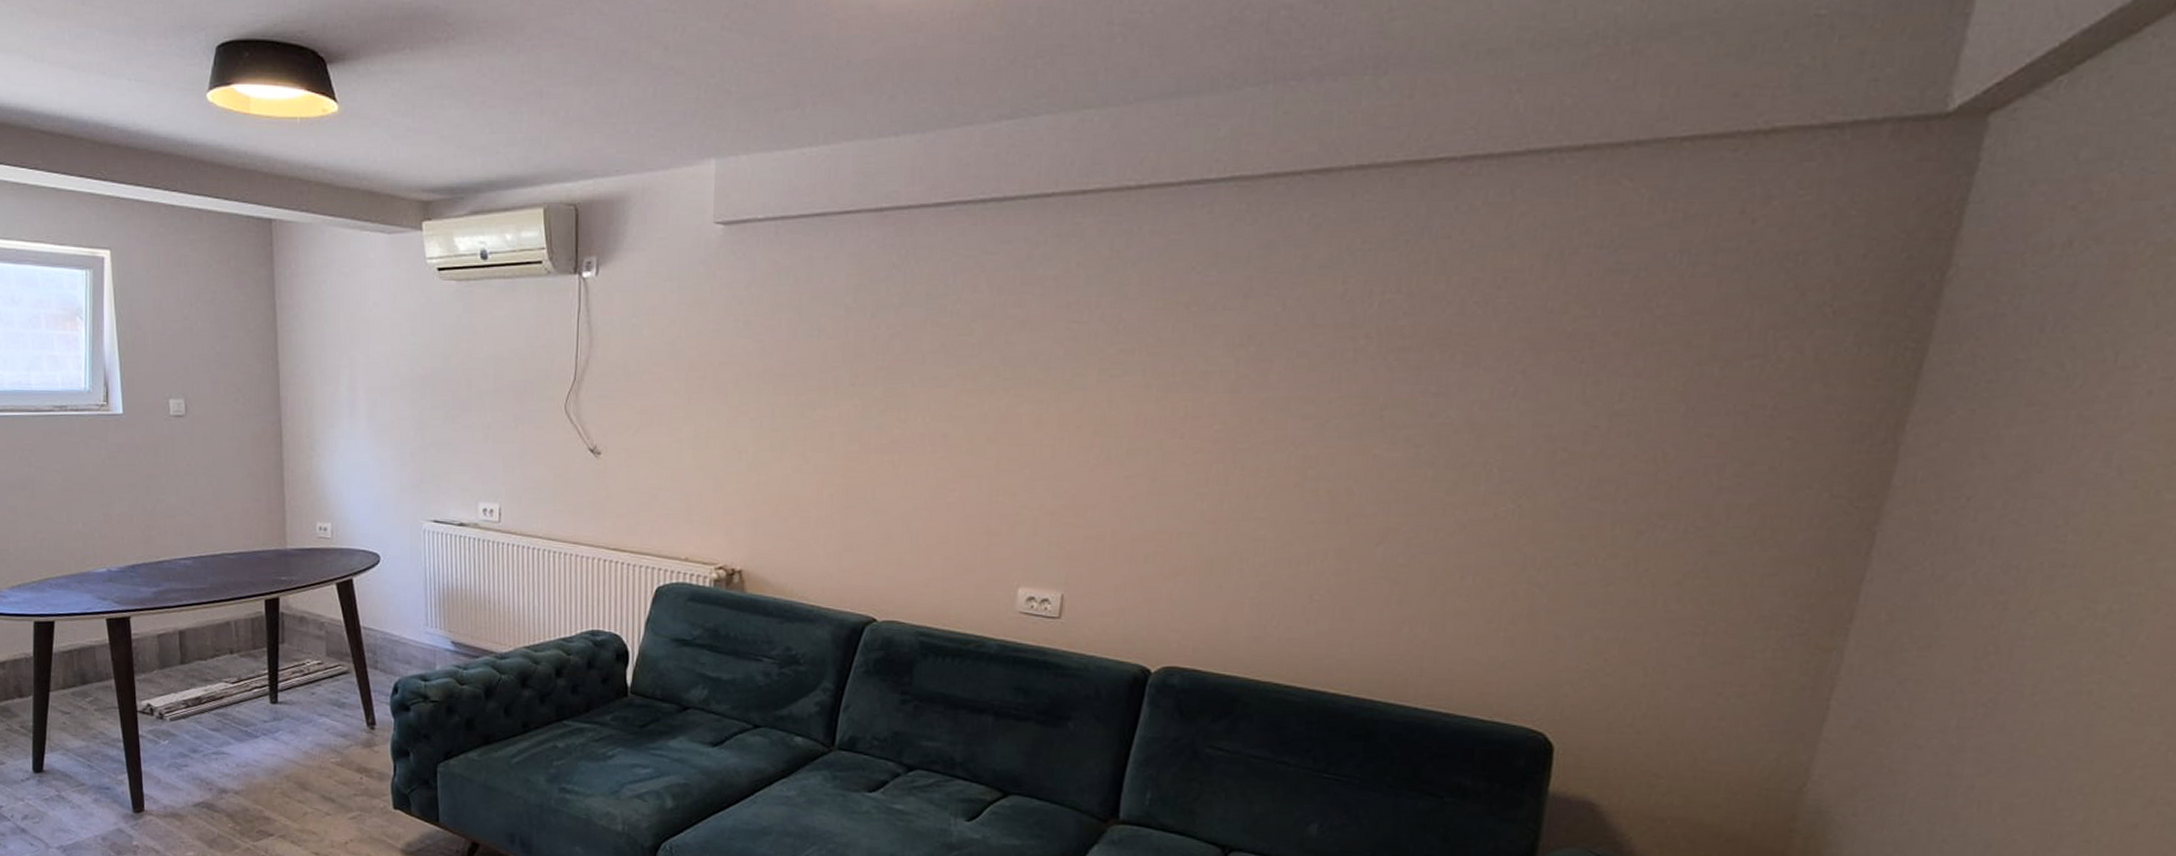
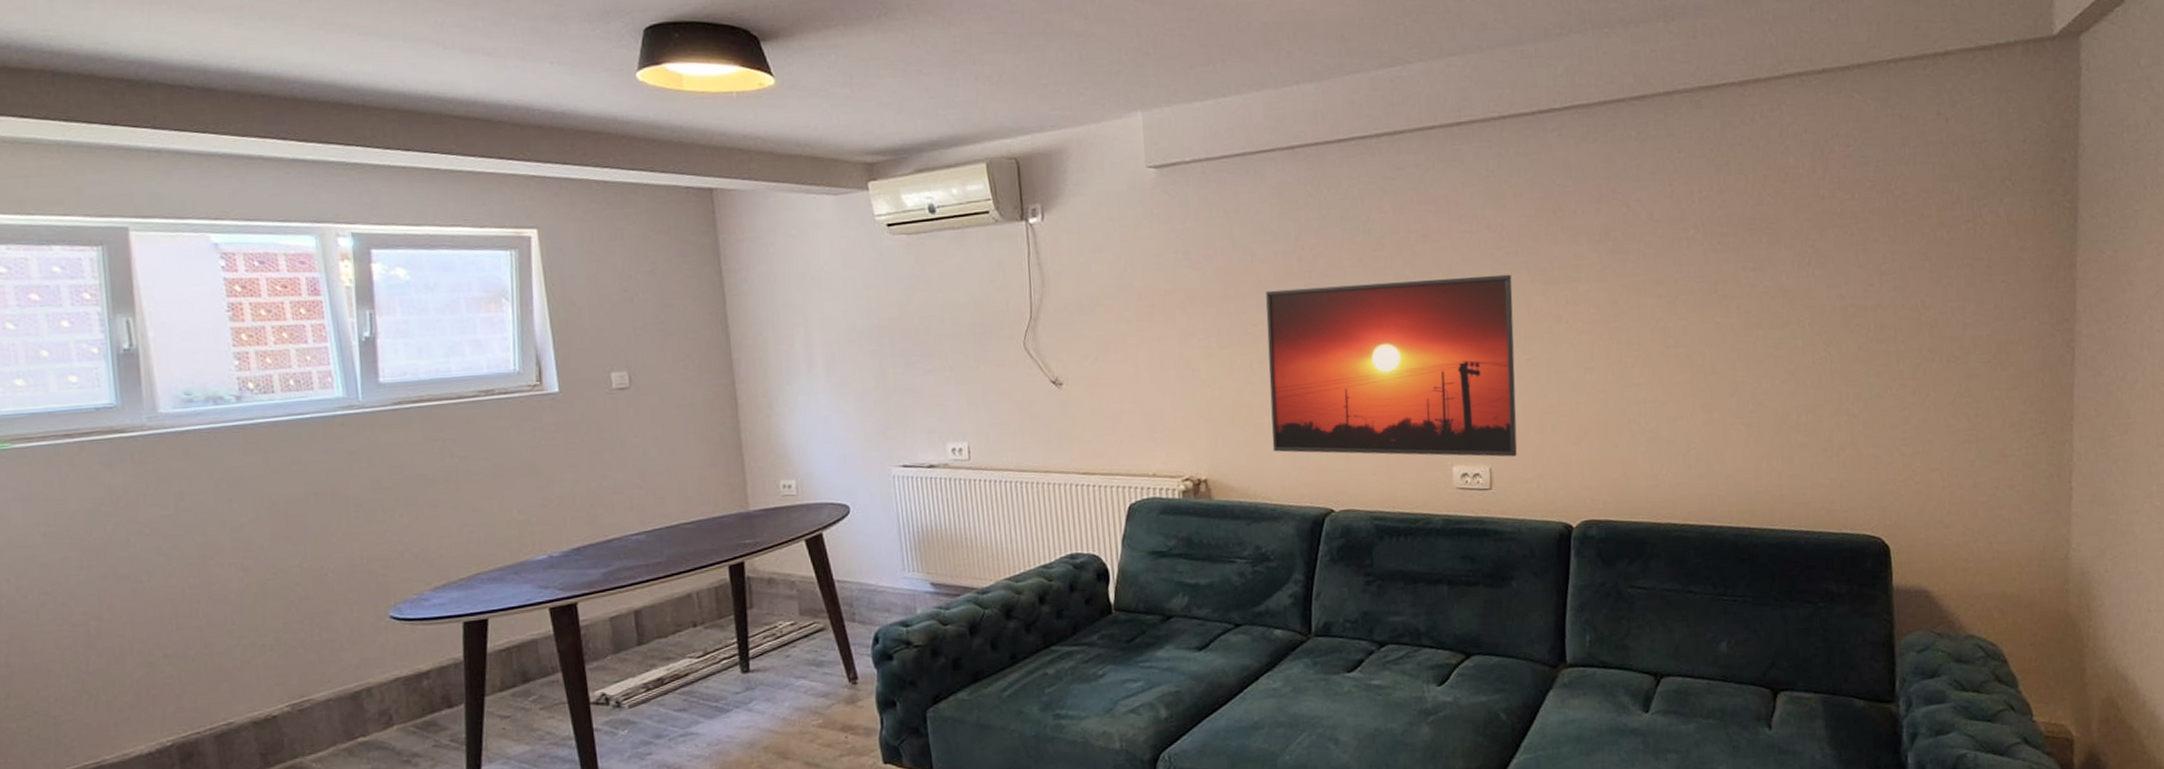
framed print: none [817,371,1122,585] -> present [1266,274,1518,457]

